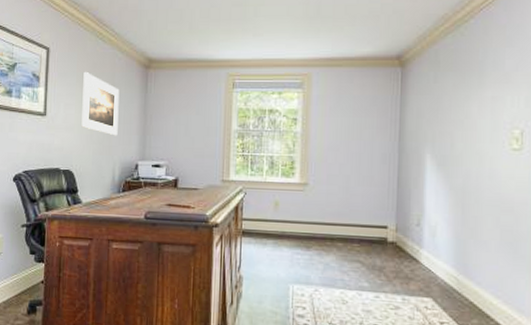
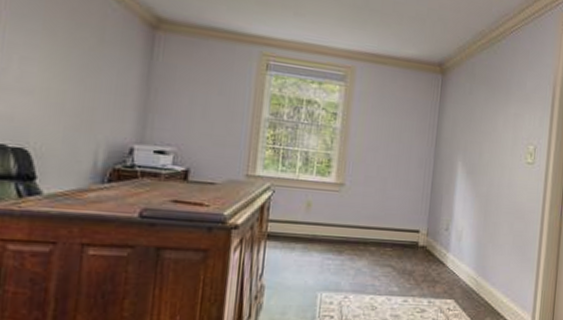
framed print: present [81,71,120,136] -> none [47,17,112,110]

